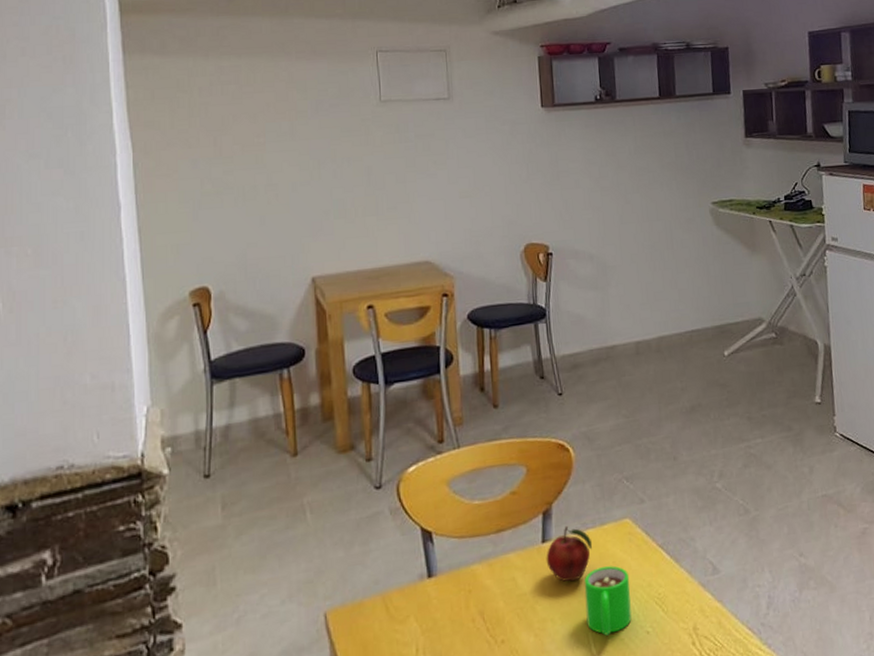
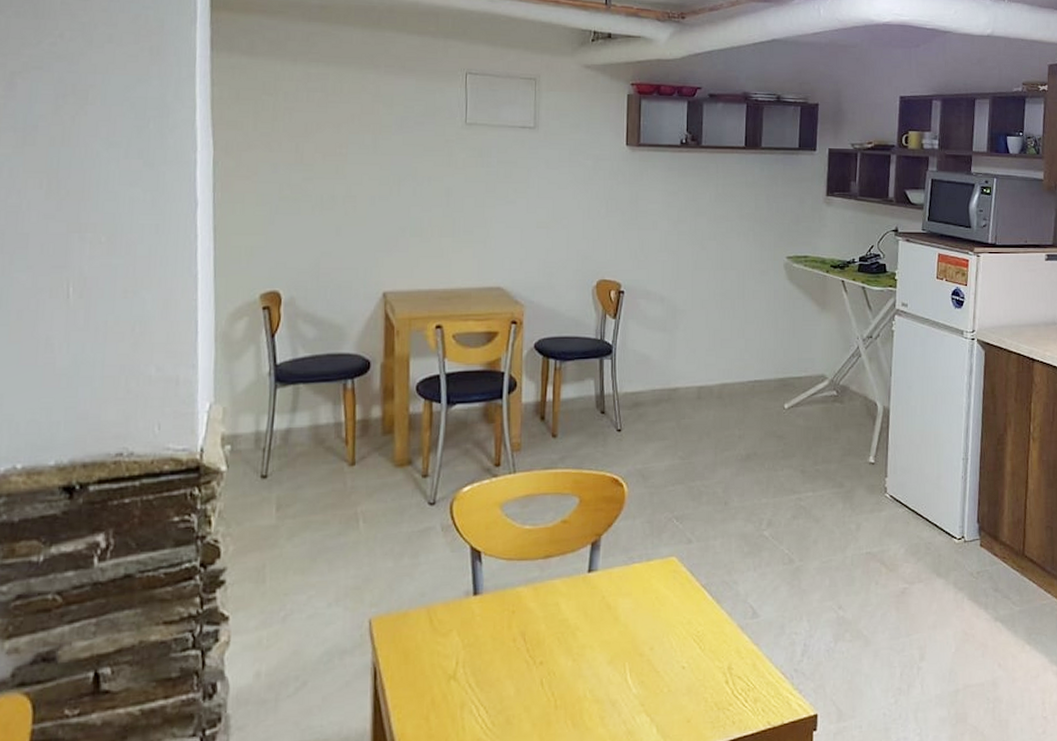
fruit: present [546,525,593,582] -> none [590,558,638,612]
mug: present [584,565,632,636] -> none [625,601,671,667]

